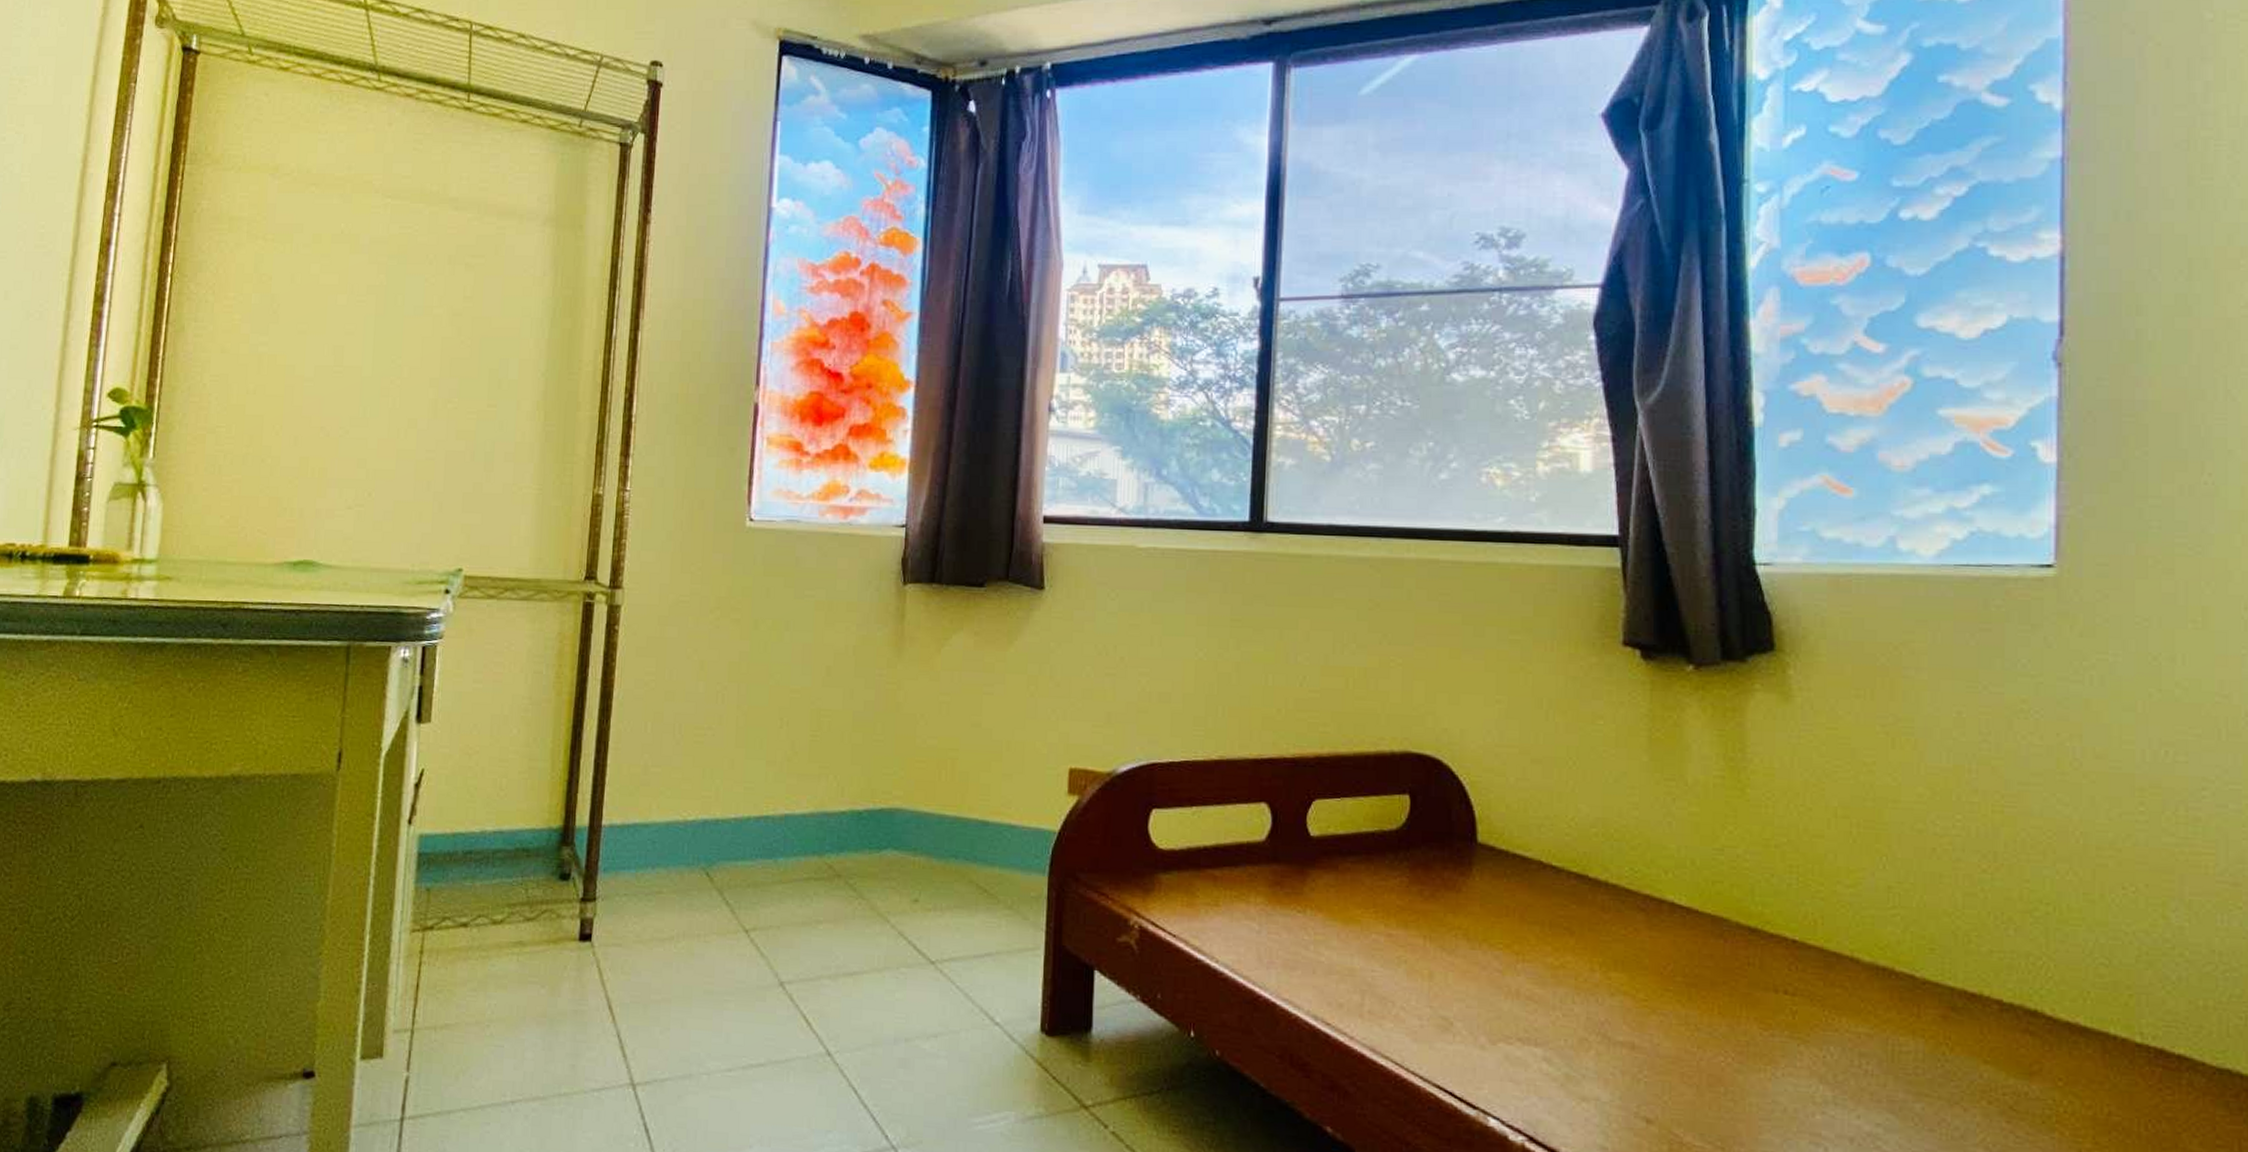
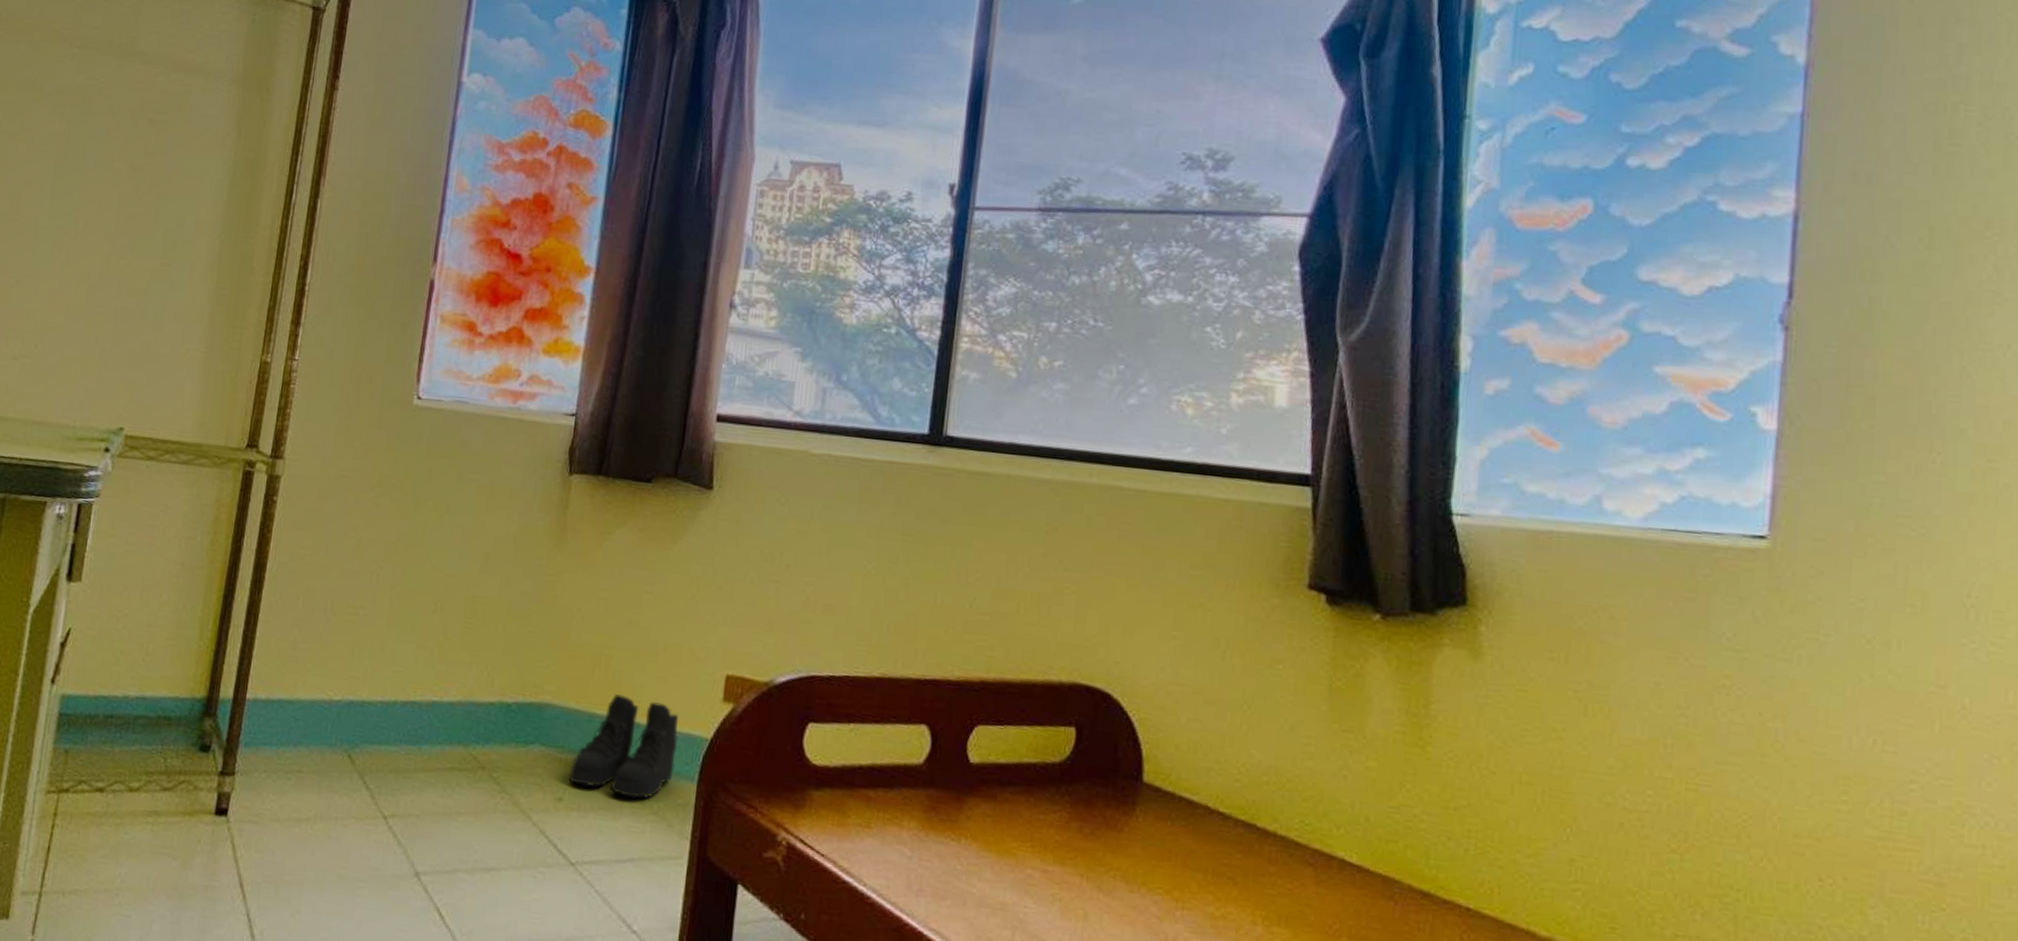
boots: none [923,795,1027,895] -> present [568,694,679,800]

